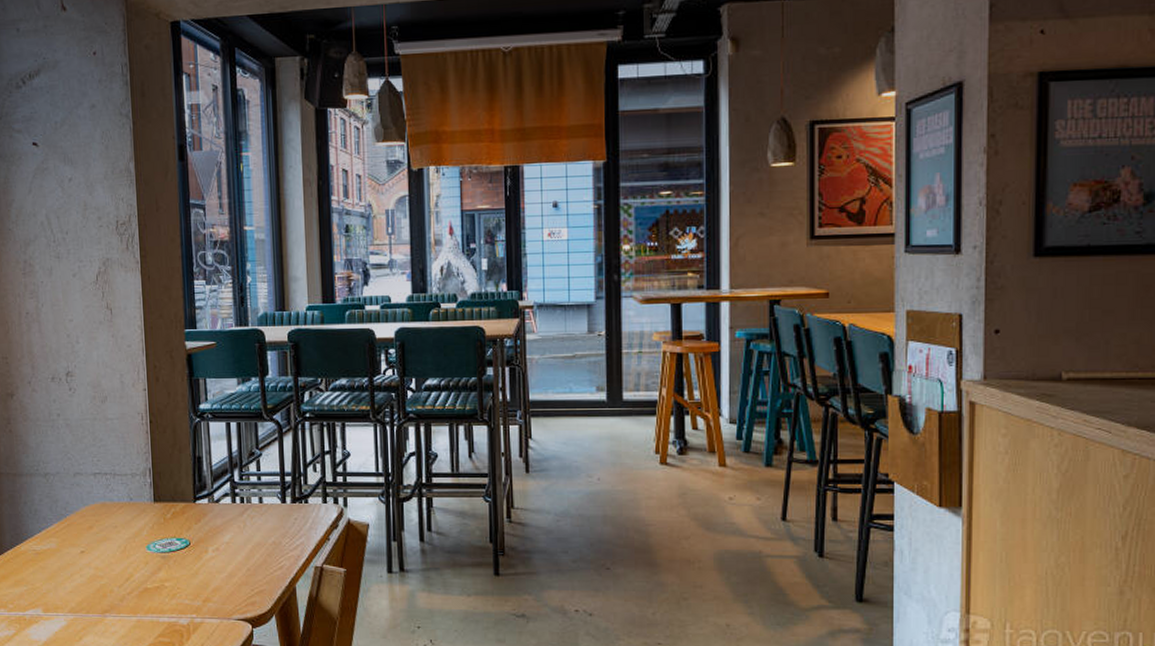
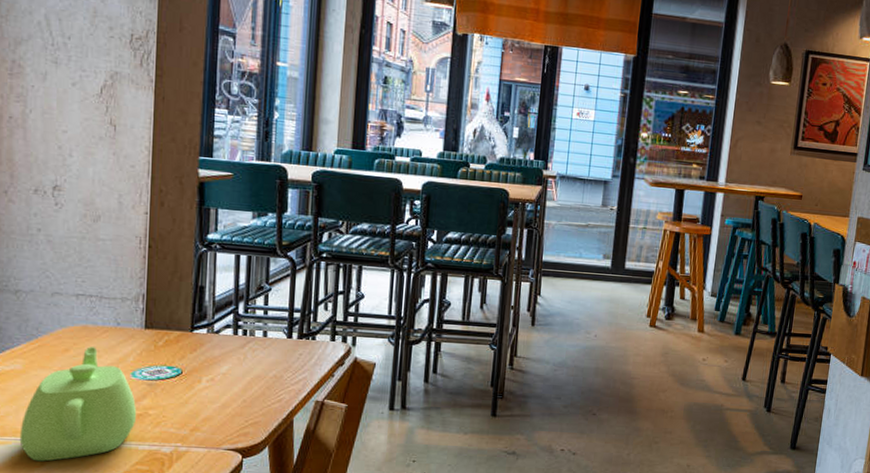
teapot: none [59,523,155,636] -> present [19,347,137,462]

